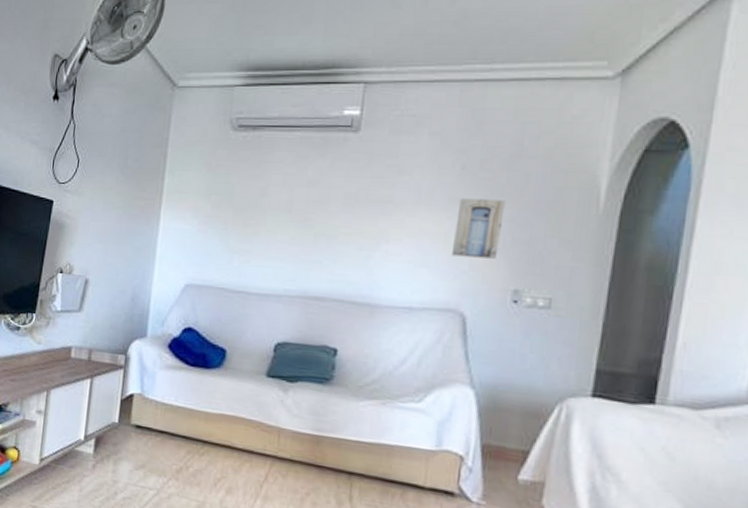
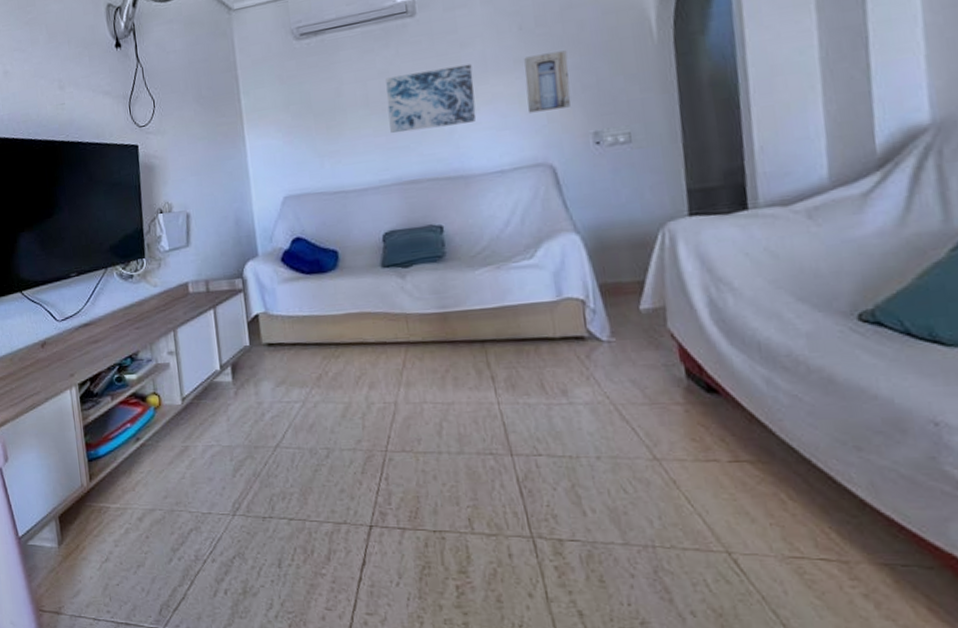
wall art: none [307,188,405,252] -> present [386,64,477,133]

